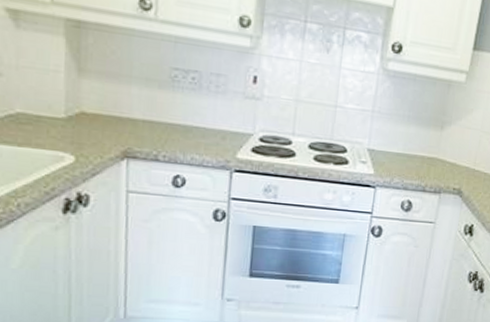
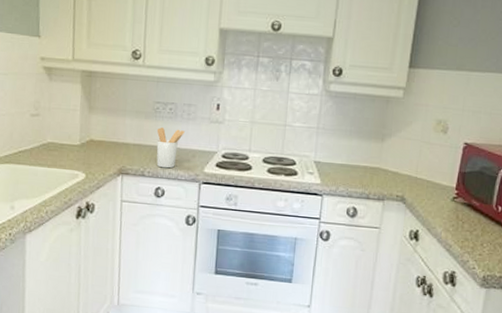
utensil holder: none [174,100,212,153] -> present [156,126,185,169]

